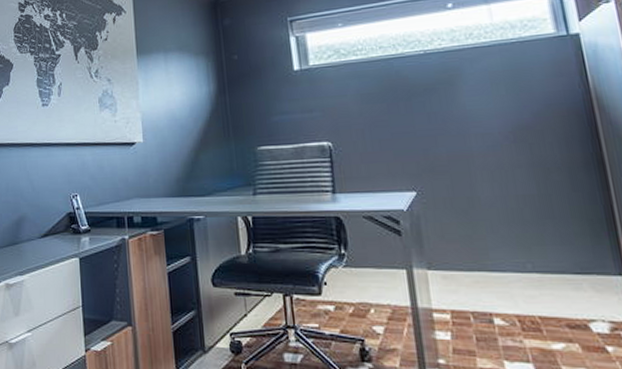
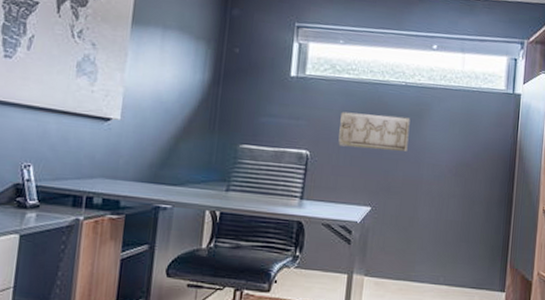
relief sculpture: none [357,87,445,131] -> present [338,111,410,151]

